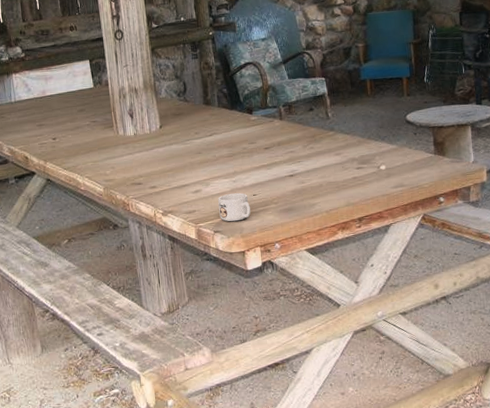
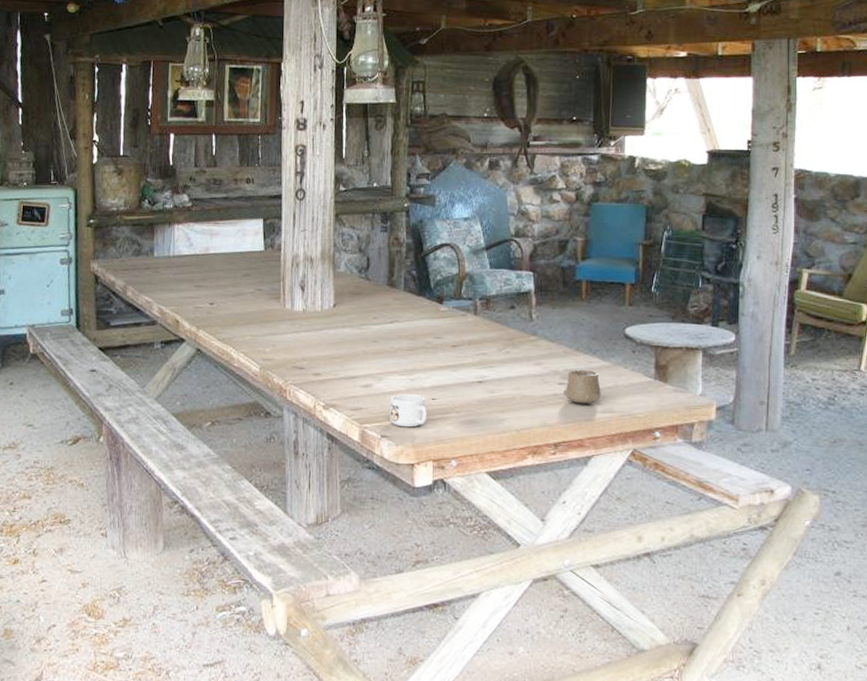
cup: none [361,153,392,183] -> present [563,369,601,404]

